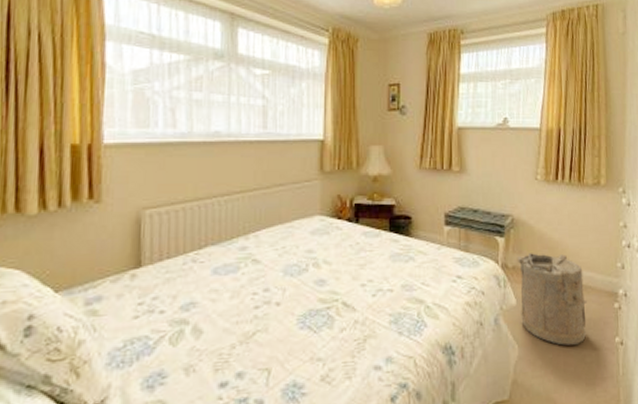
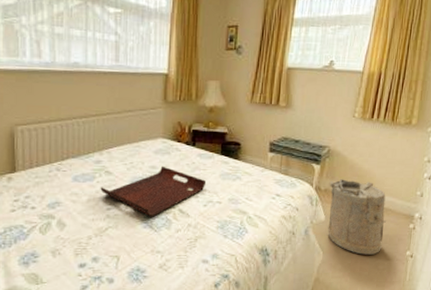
serving tray: none [246,249,374,315] -> present [100,166,207,217]

